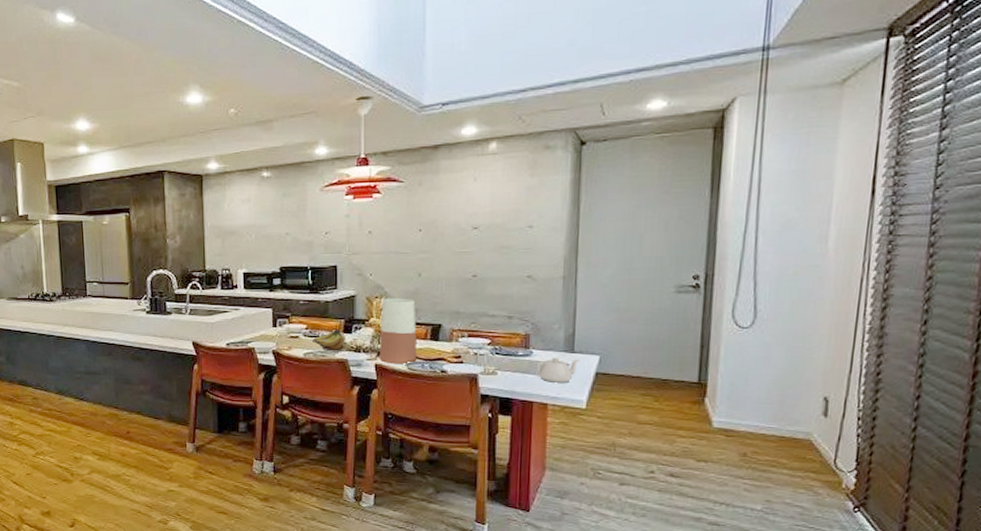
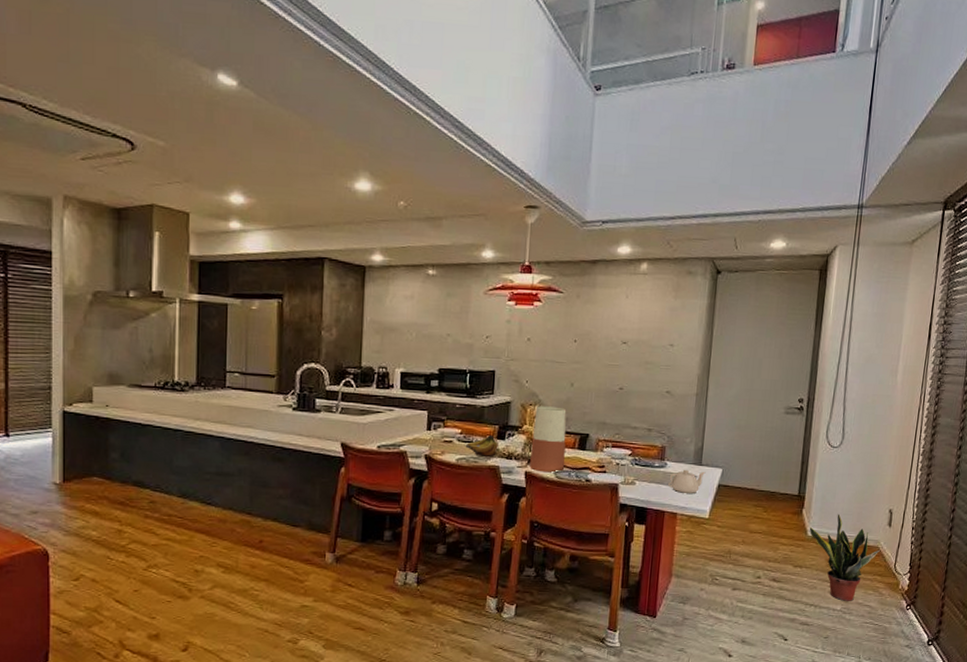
potted plant: none [714,402,813,501] -> present [809,513,880,601]

